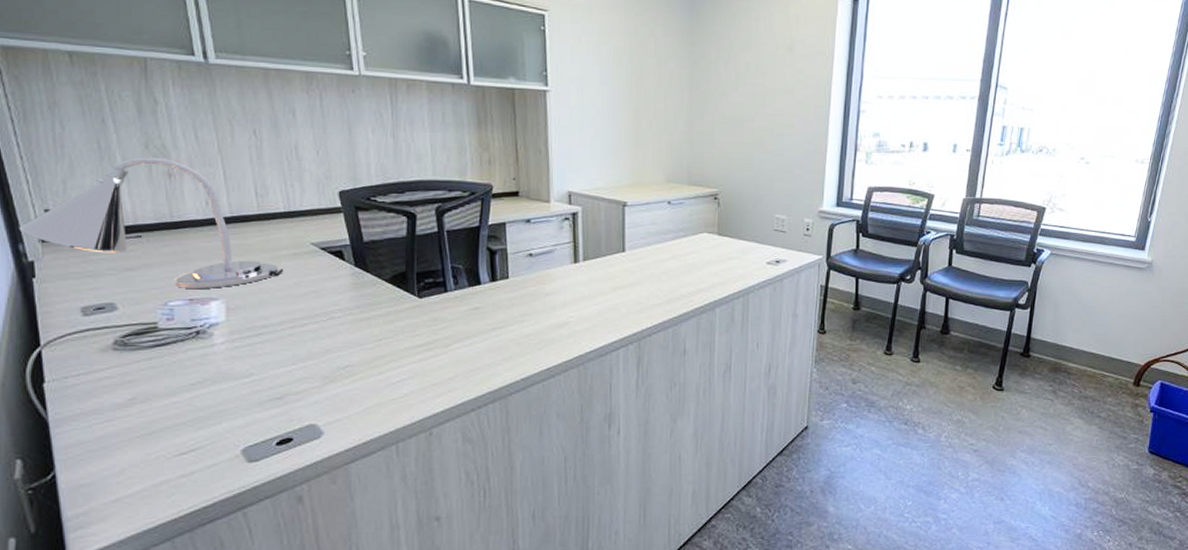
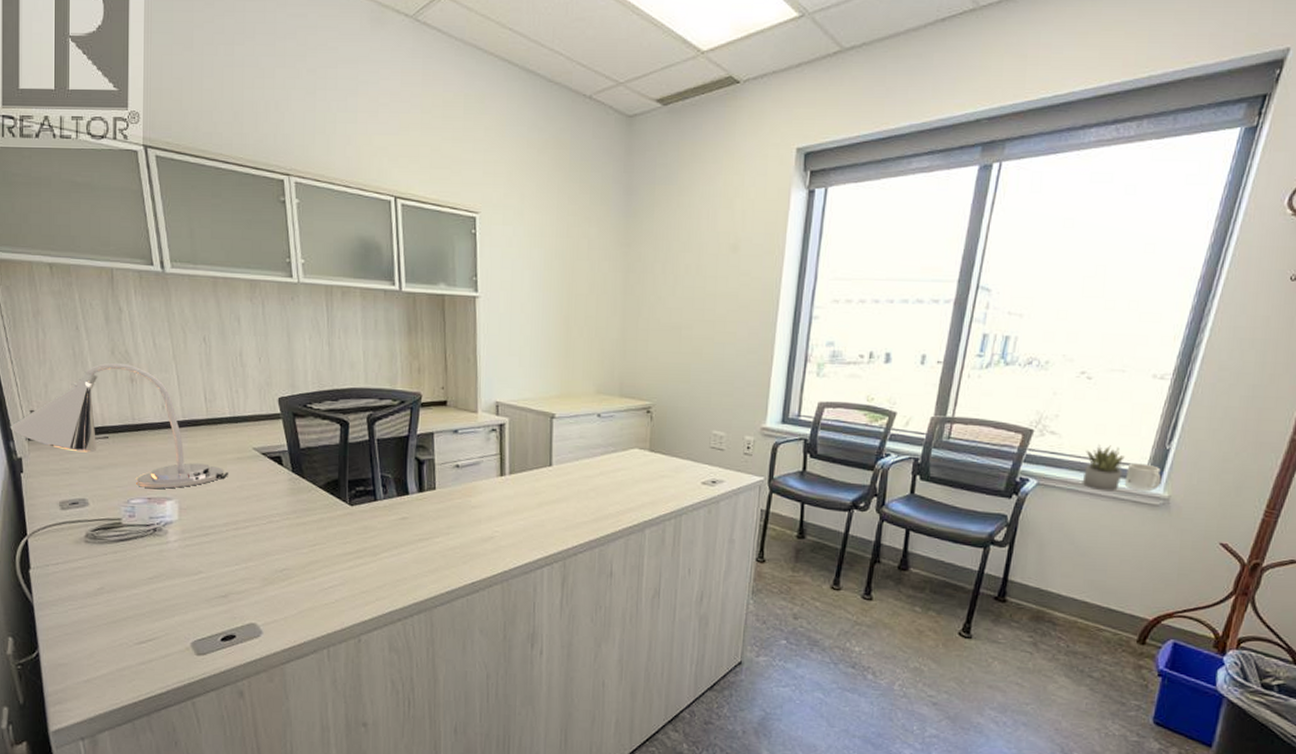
succulent plant: none [1085,219,1118,258] -> present [1082,445,1126,492]
mug: none [1118,234,1146,257] -> present [1124,463,1161,492]

